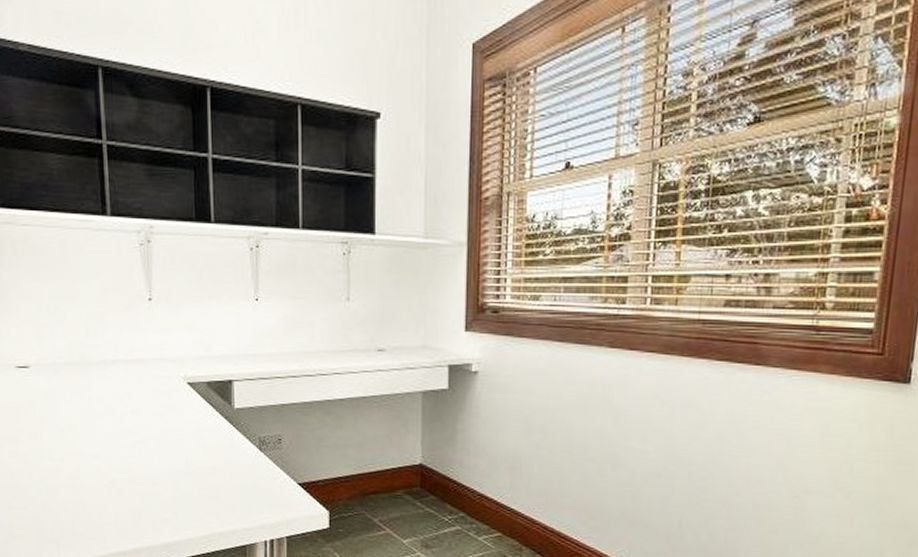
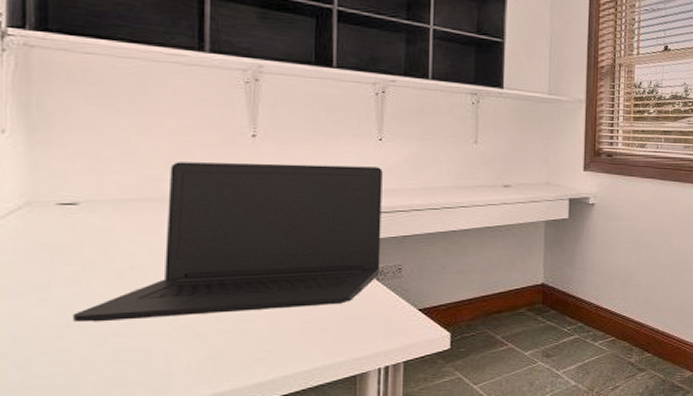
laptop: none [33,327,262,475] -> present [72,162,383,323]

